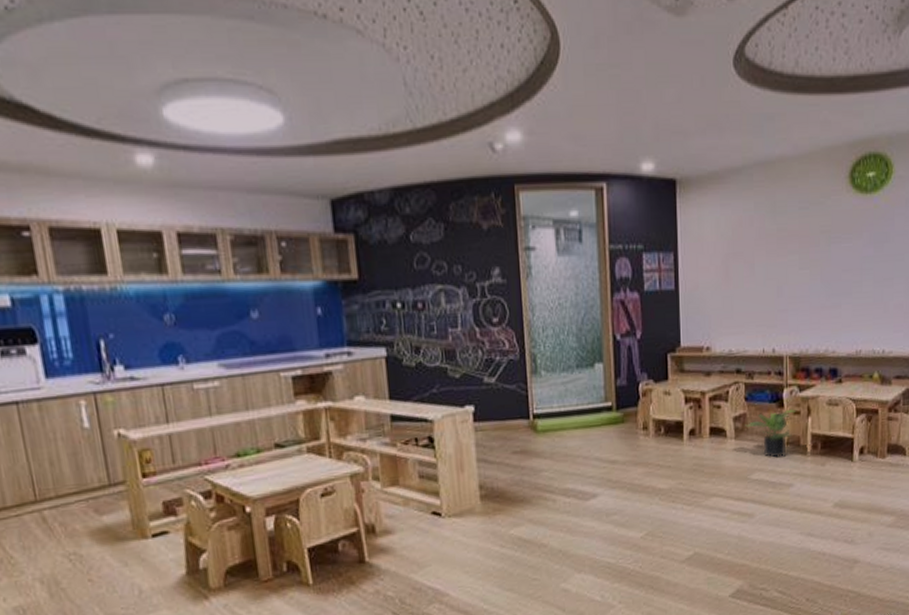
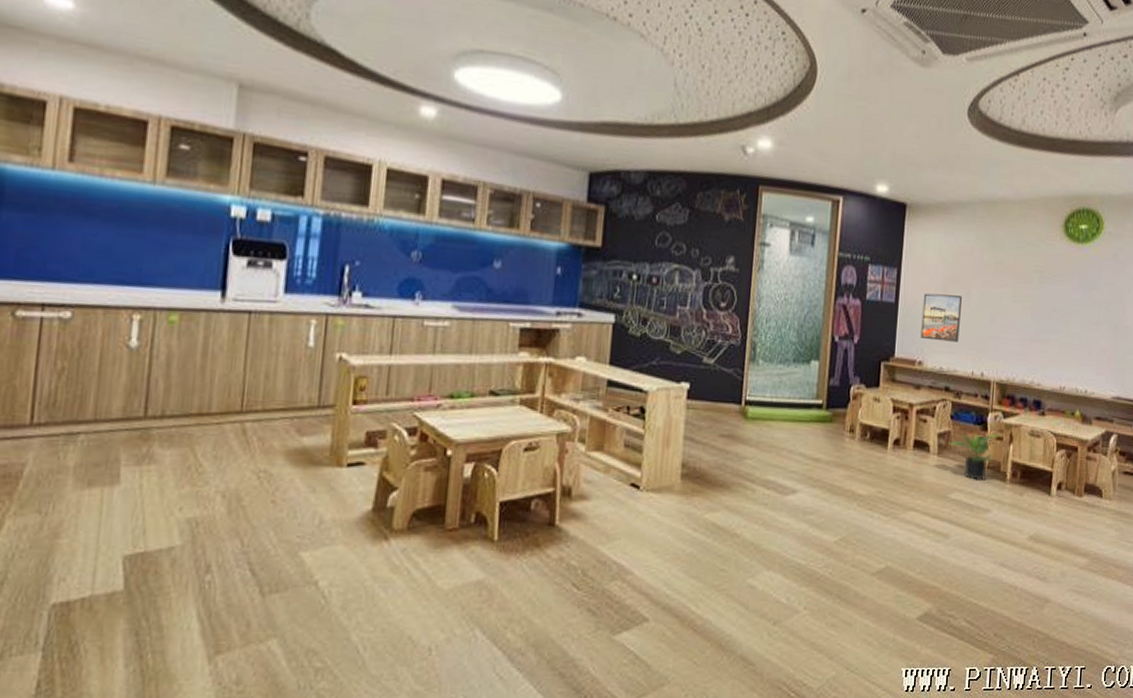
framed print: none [704,272,746,323] -> present [920,293,962,342]

